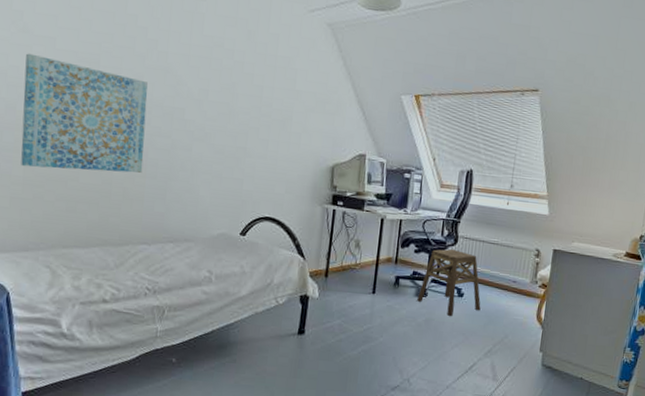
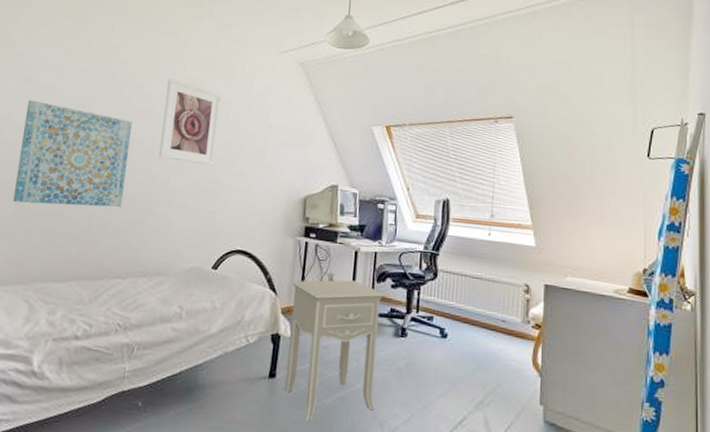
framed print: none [179,35,245,132] -> present [158,78,222,166]
nightstand: none [313,245,409,371] -> present [285,280,386,421]
stool: present [417,249,481,317] -> none [396,284,468,361]

